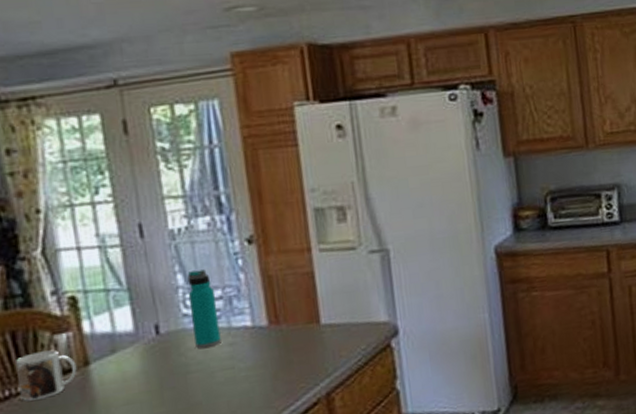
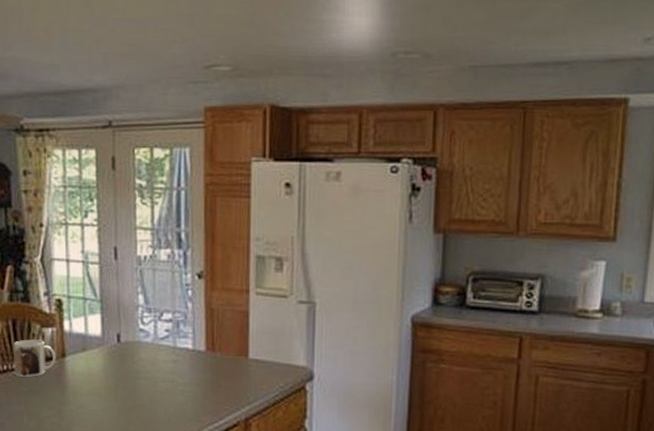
water bottle: present [187,269,221,348] -> none [145,294,167,360]

